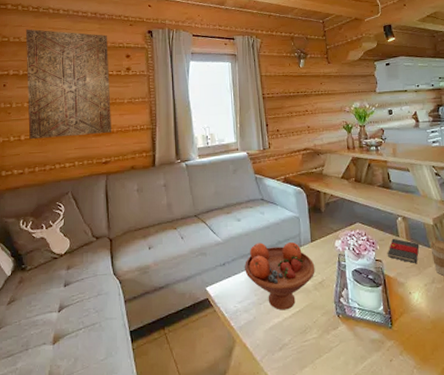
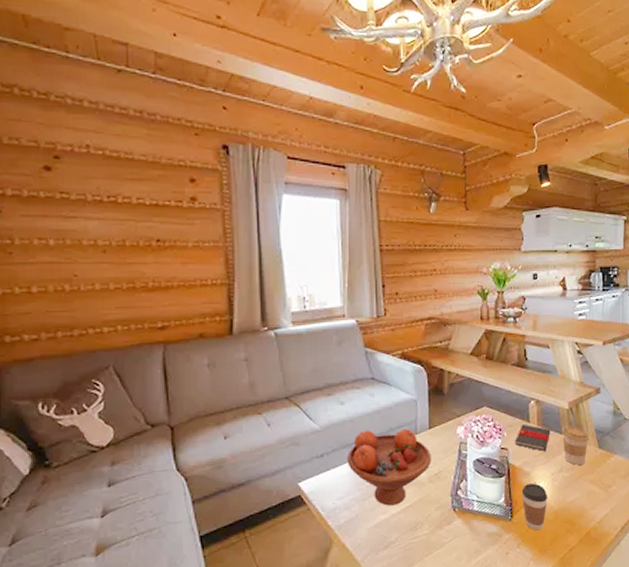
wall art: present [25,29,111,140] -> none [28,126,170,293]
coffee cup: none [398,293,424,339] -> present [521,483,548,531]

